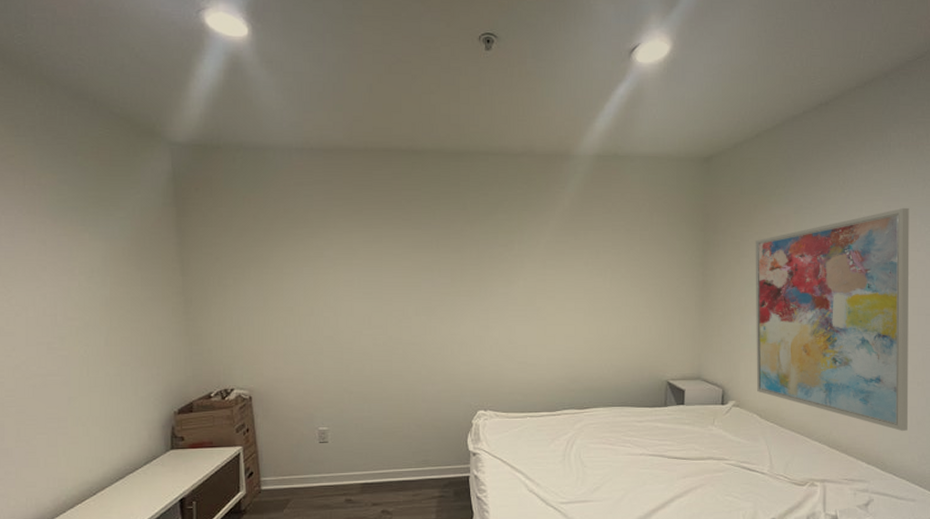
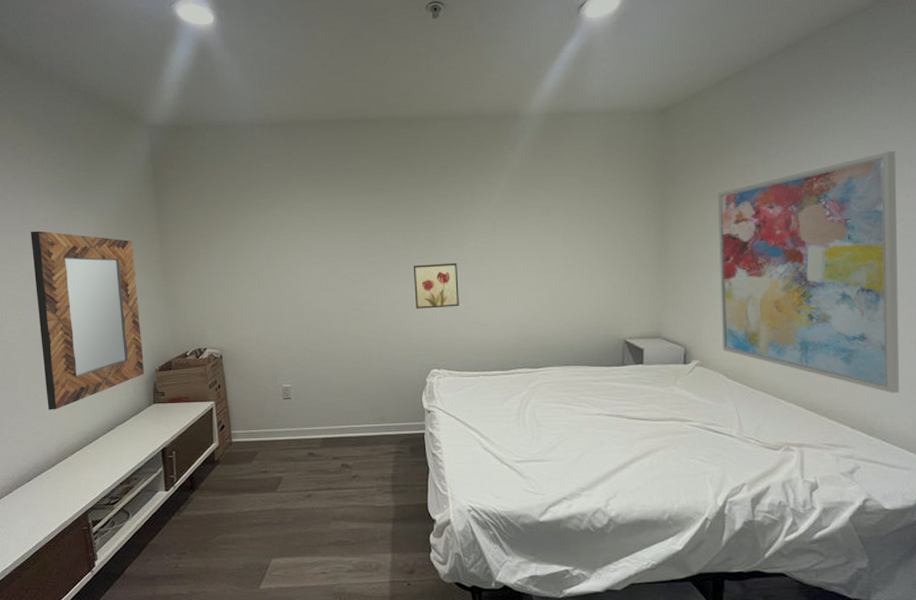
home mirror: none [24,255,160,459] -> present [31,231,144,410]
wall art: none [460,302,507,349] -> present [413,262,459,309]

